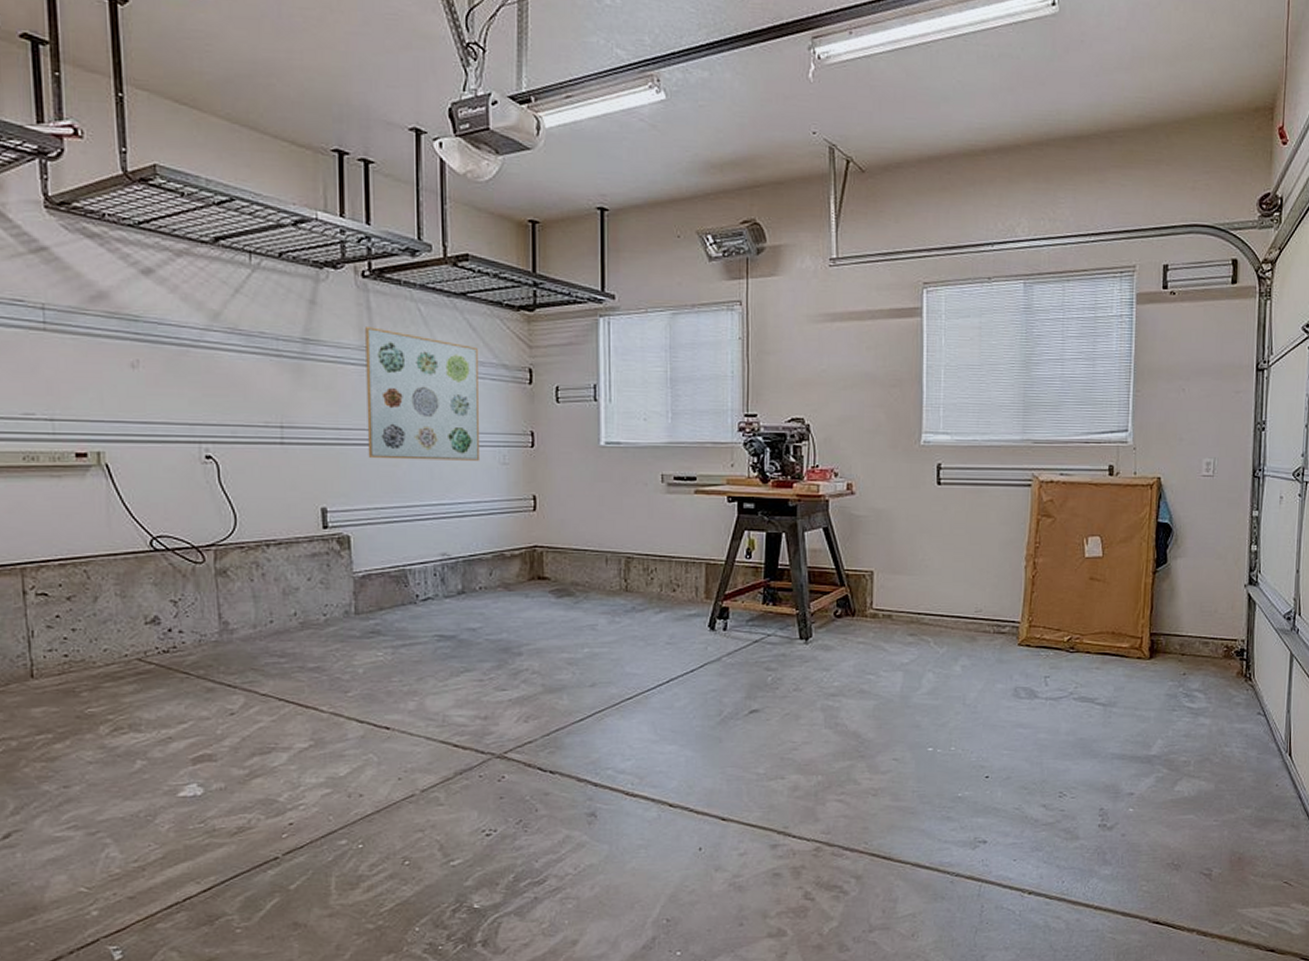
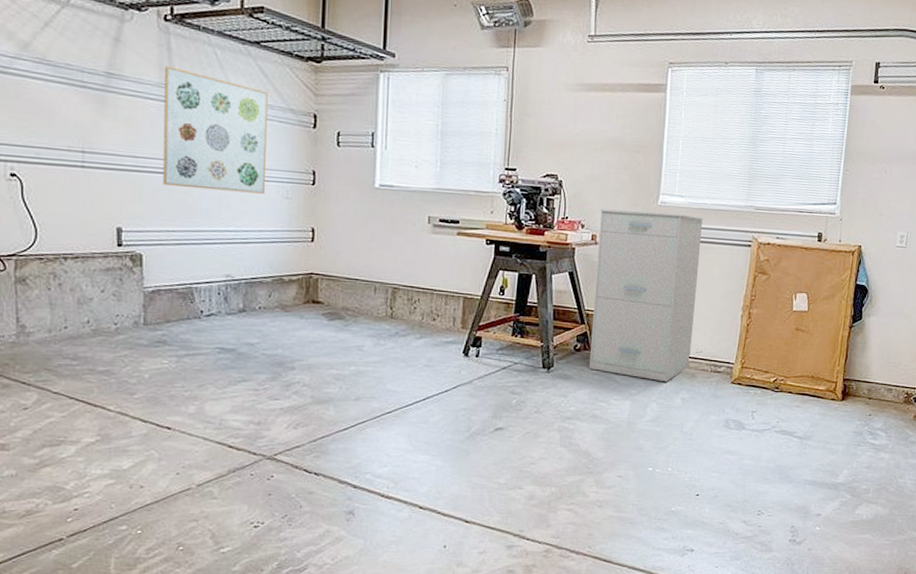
filing cabinet: none [853,453,974,647] -> present [589,209,703,381]

